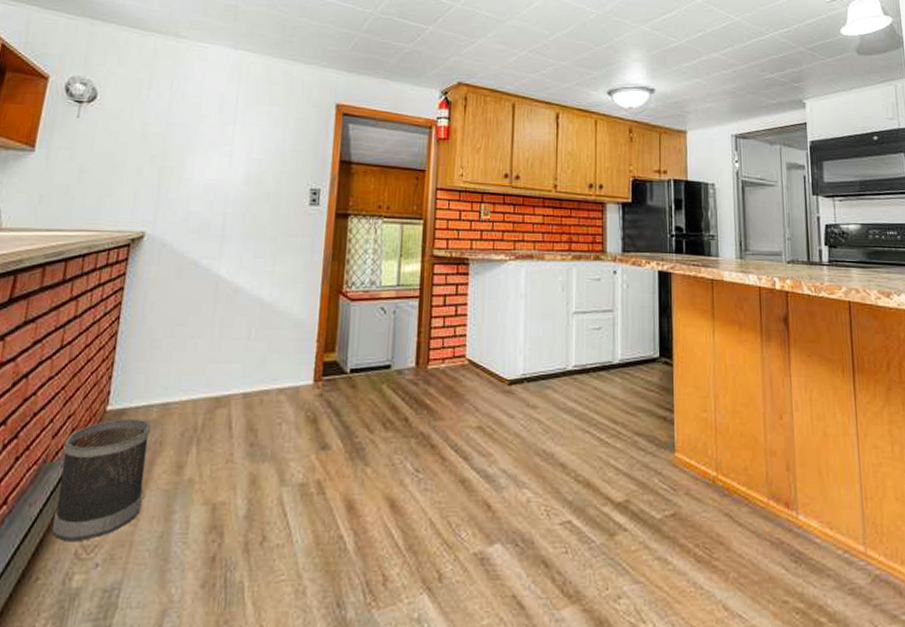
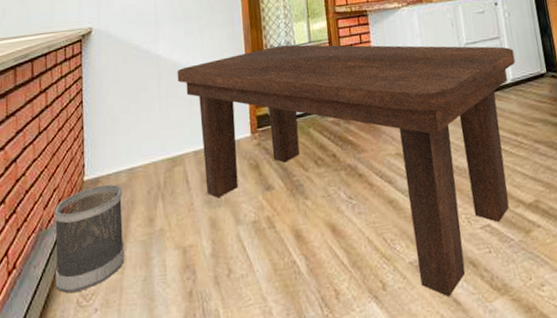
dining table: none [236,285,627,599] -> present [177,44,515,298]

